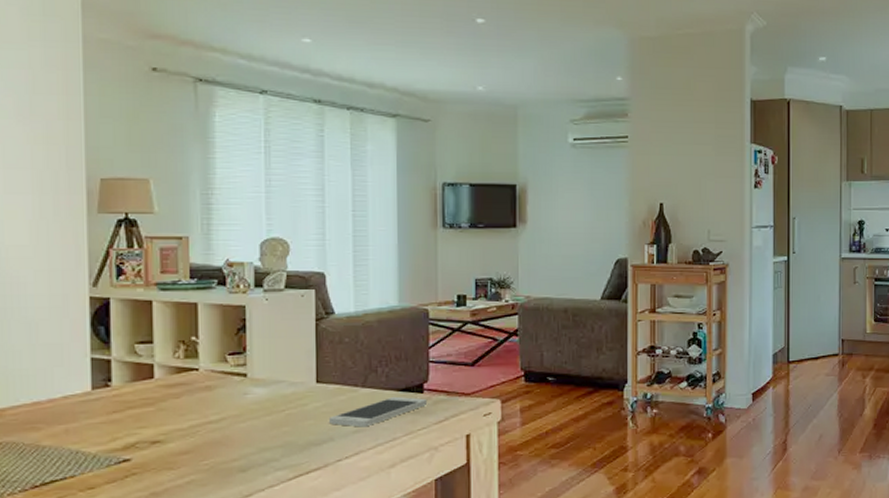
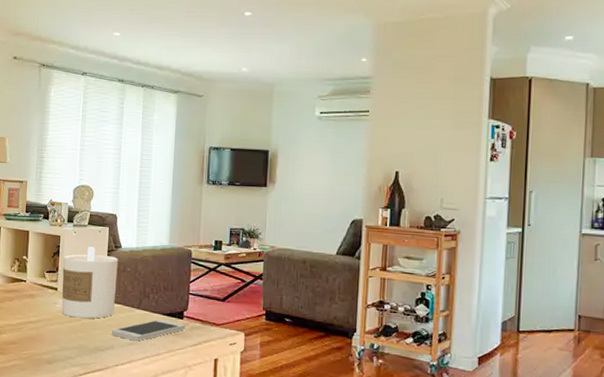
candle: none [252,316,332,409] -> present [61,246,118,319]

